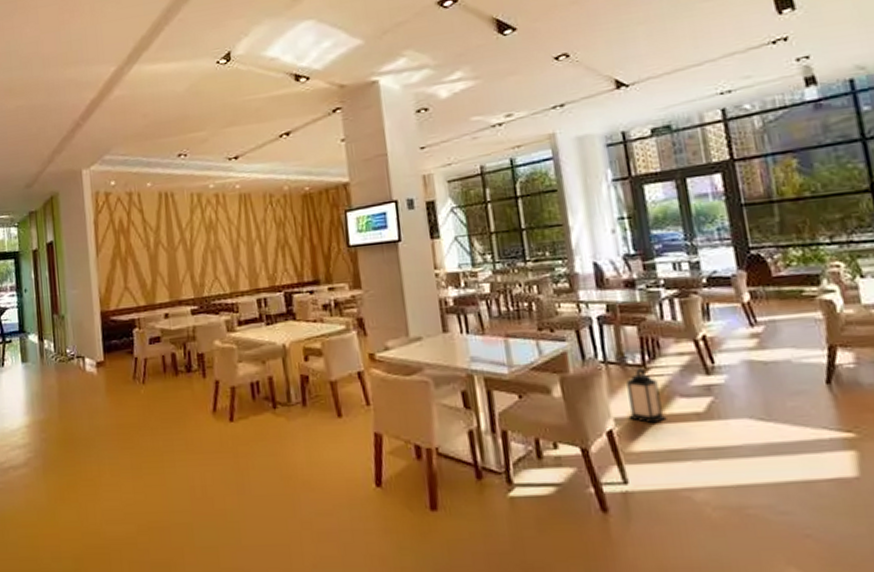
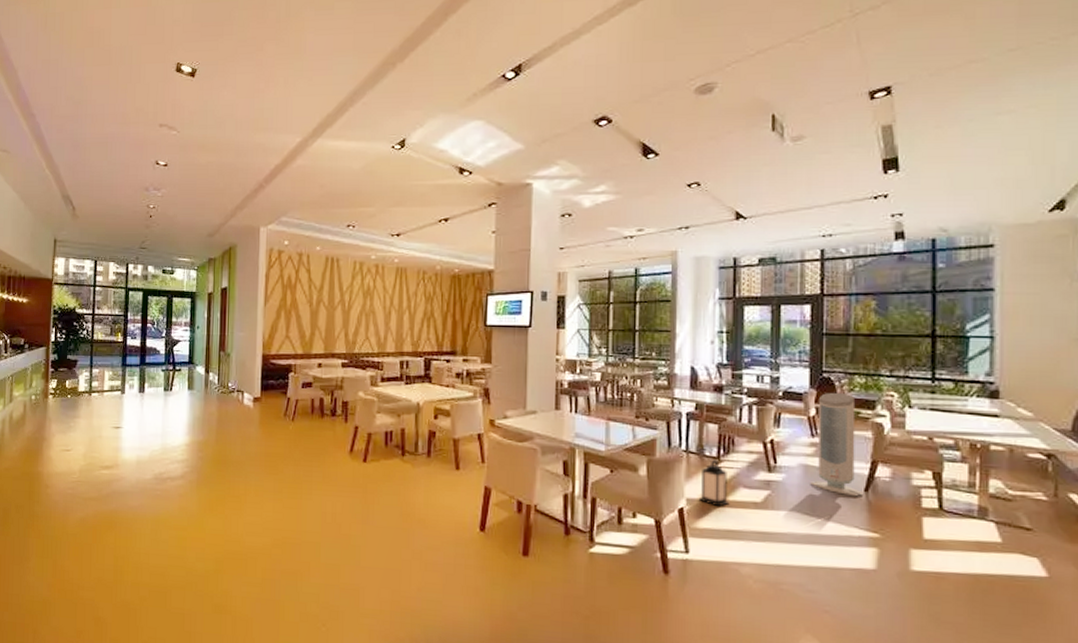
air purifier: none [751,270,827,392] -> present [810,392,864,497]

